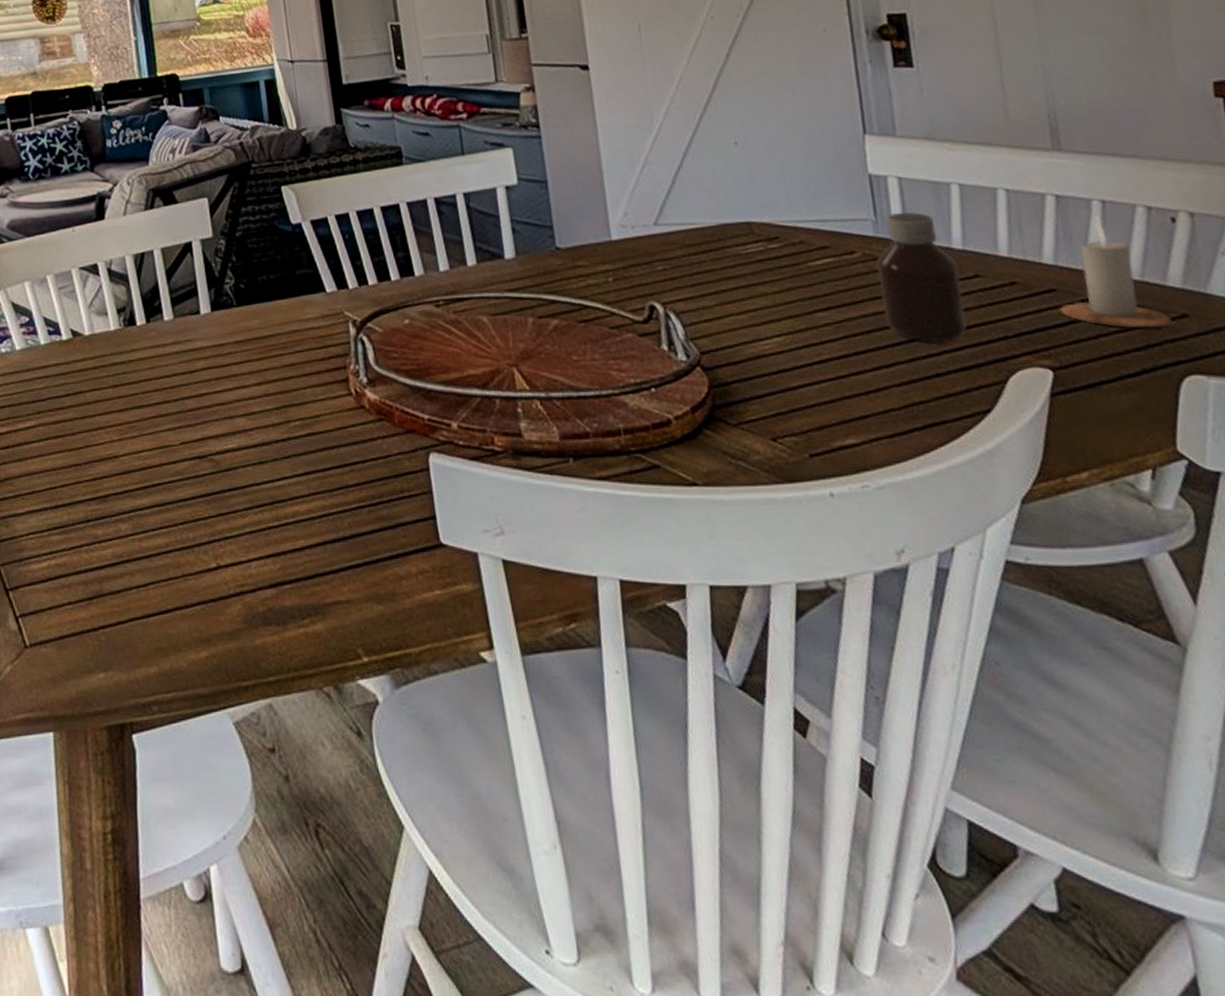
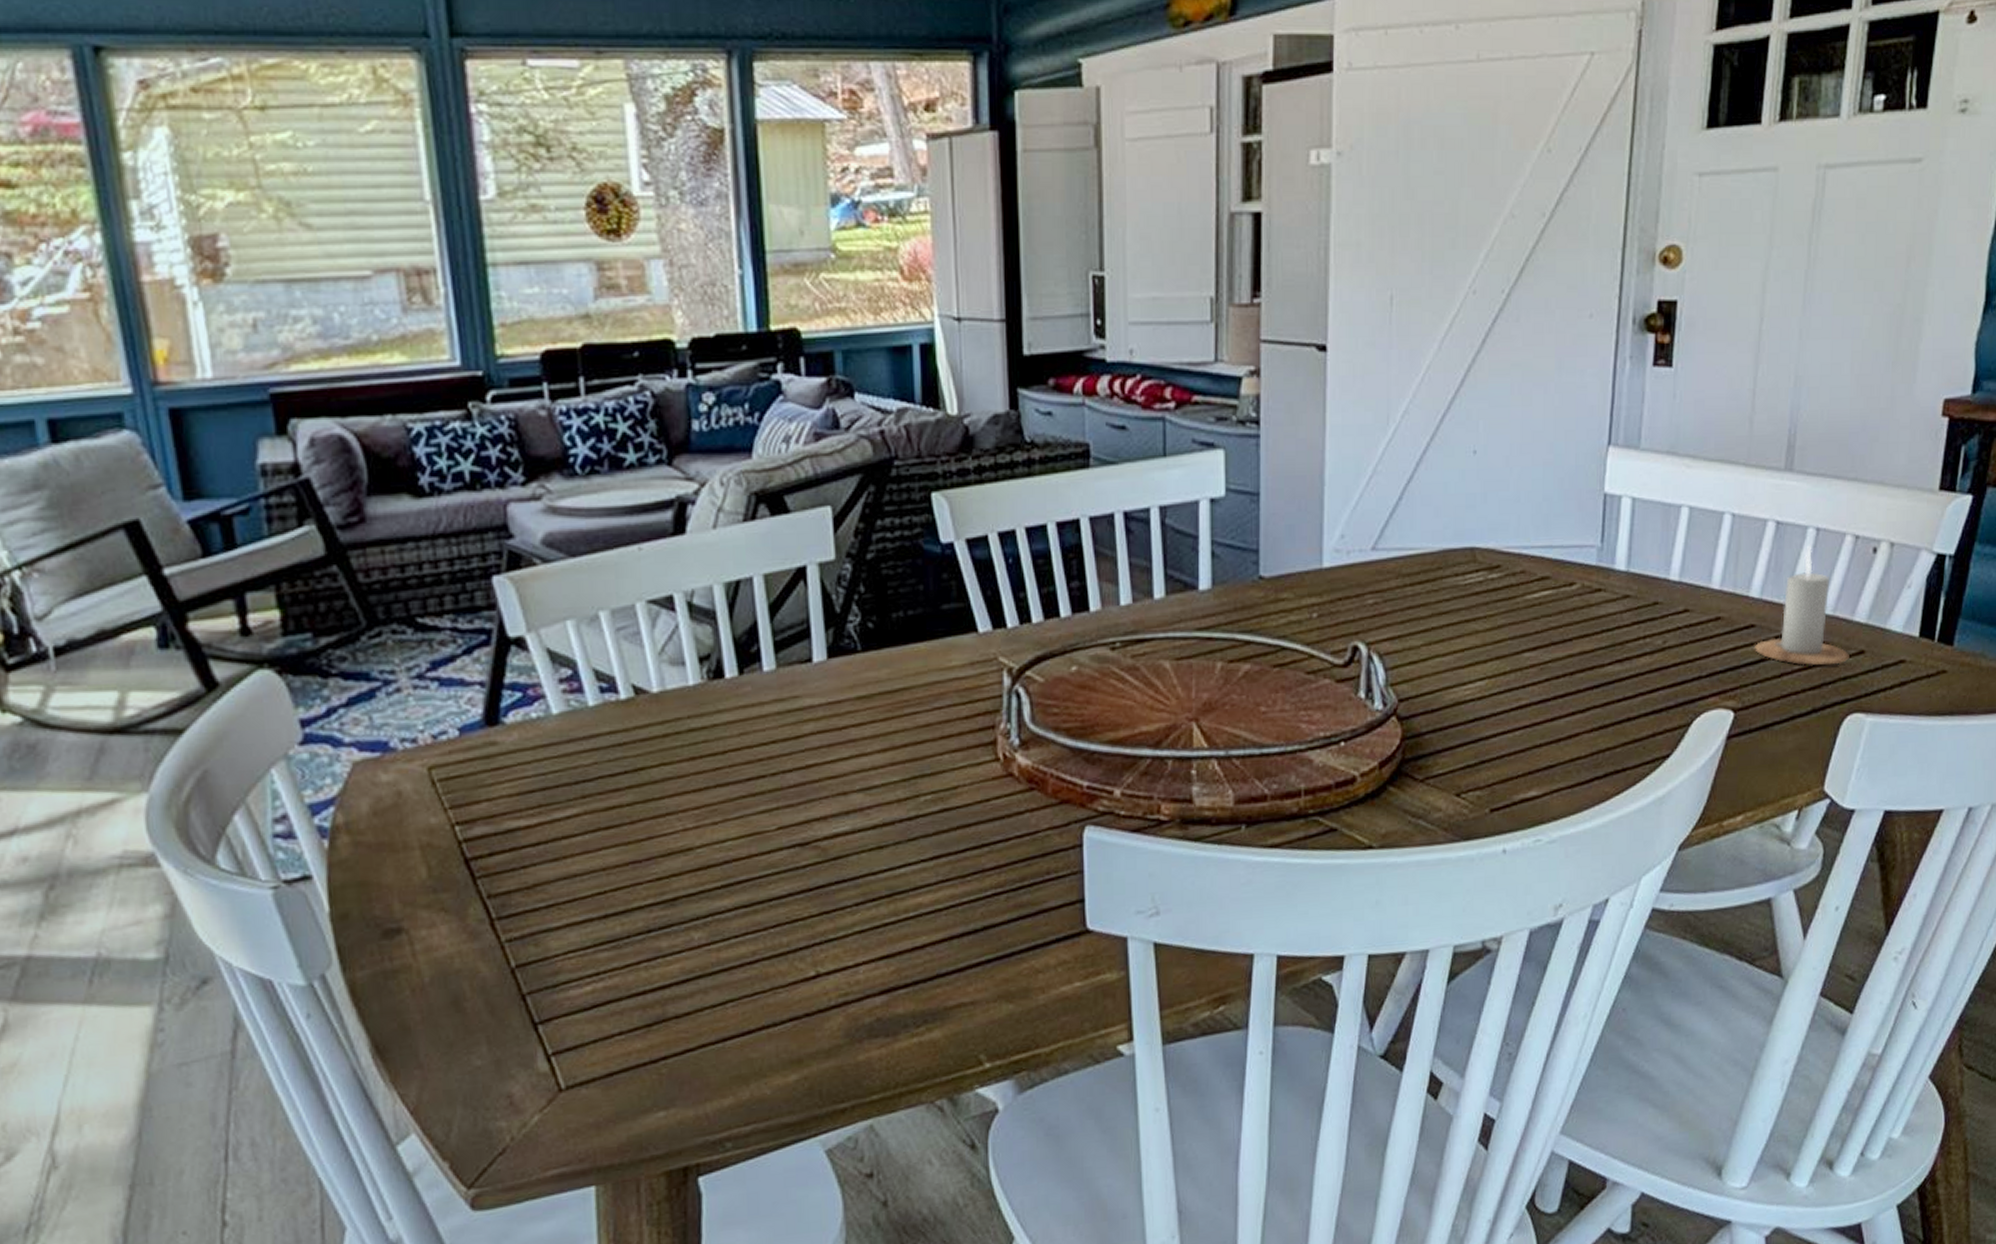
bottle: present [876,212,966,342] -> none [1590,538,1670,684]

